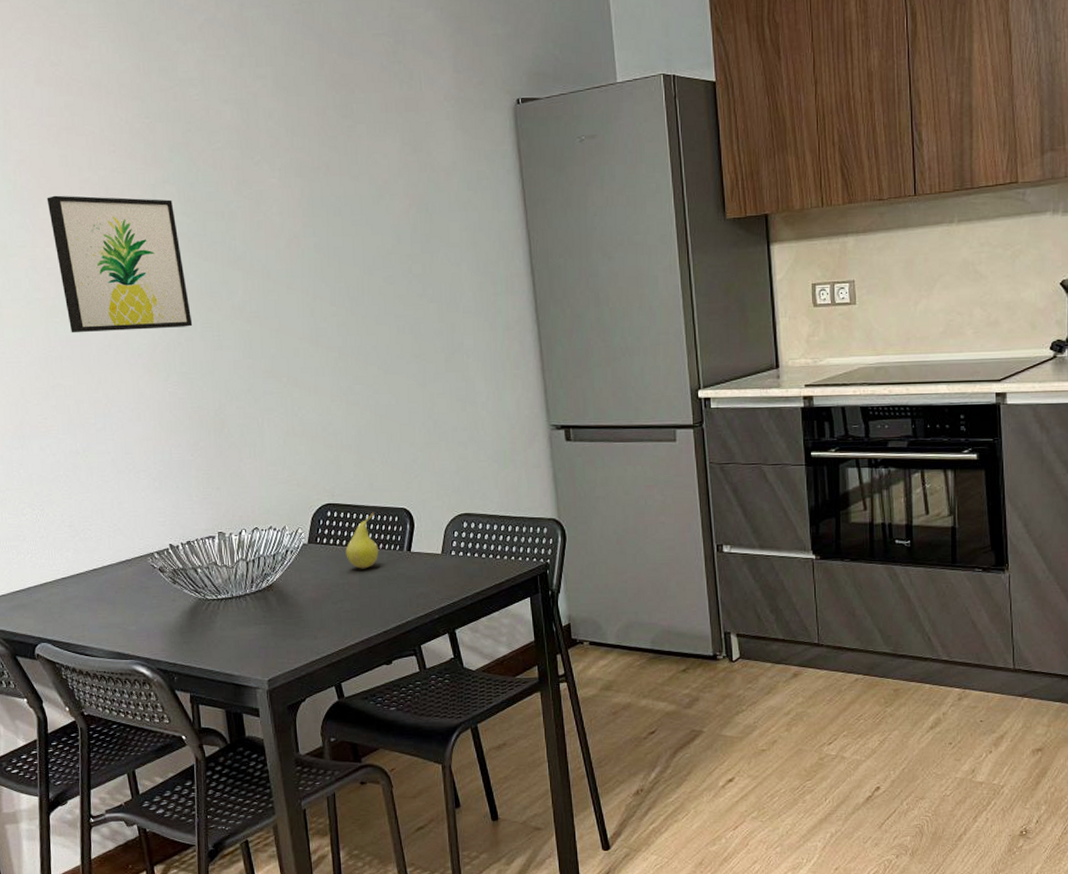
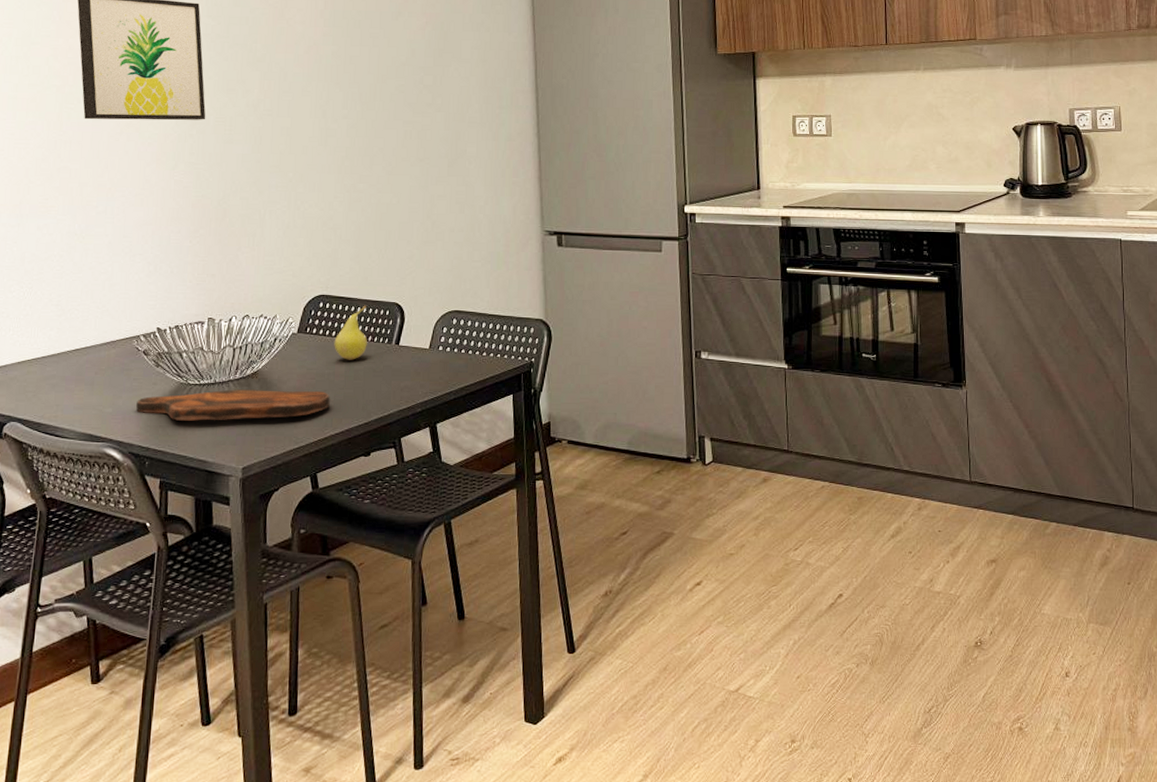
cutting board: none [158,601,347,636] -> present [136,389,330,421]

